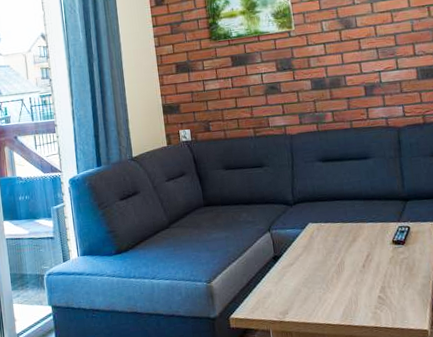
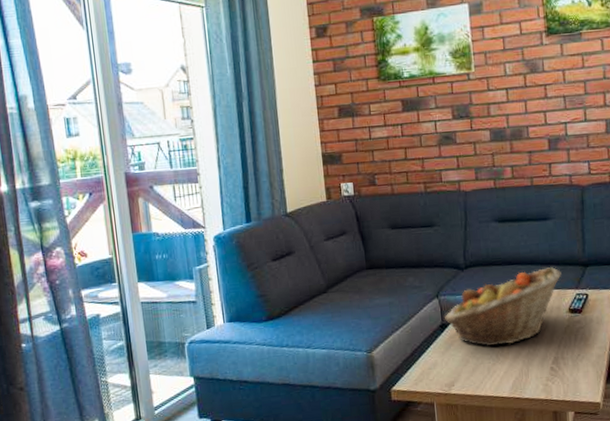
fruit basket: none [277,202,384,277] -> present [445,267,562,347]

